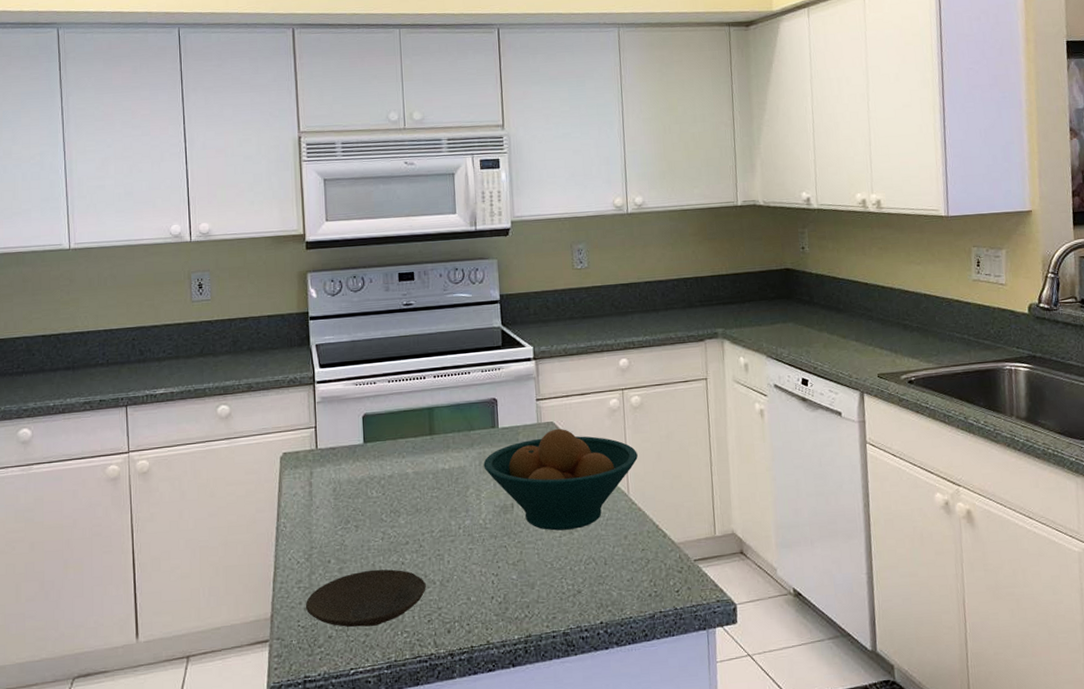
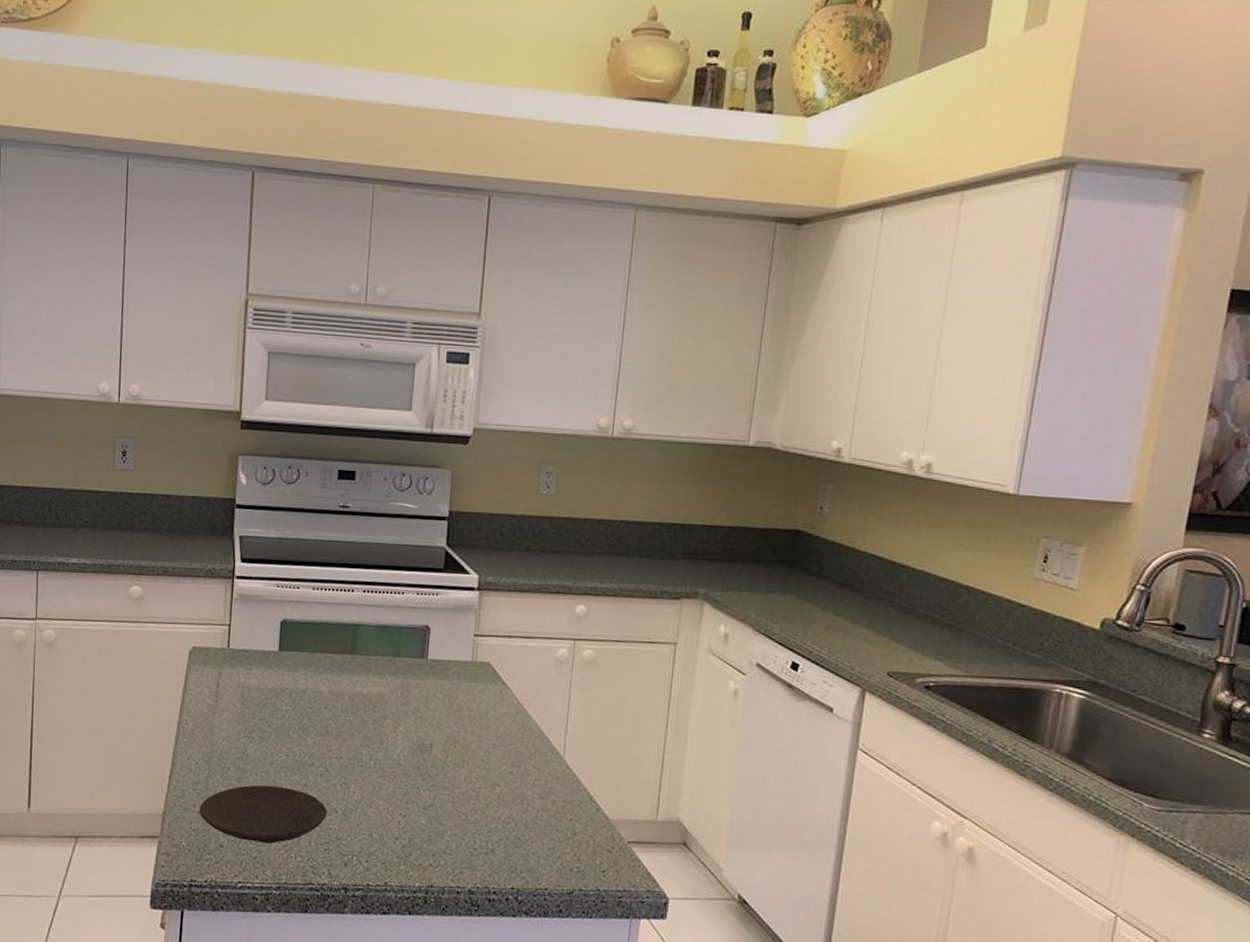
fruit bowl: present [483,428,638,531] -> none [405,670,581,784]

